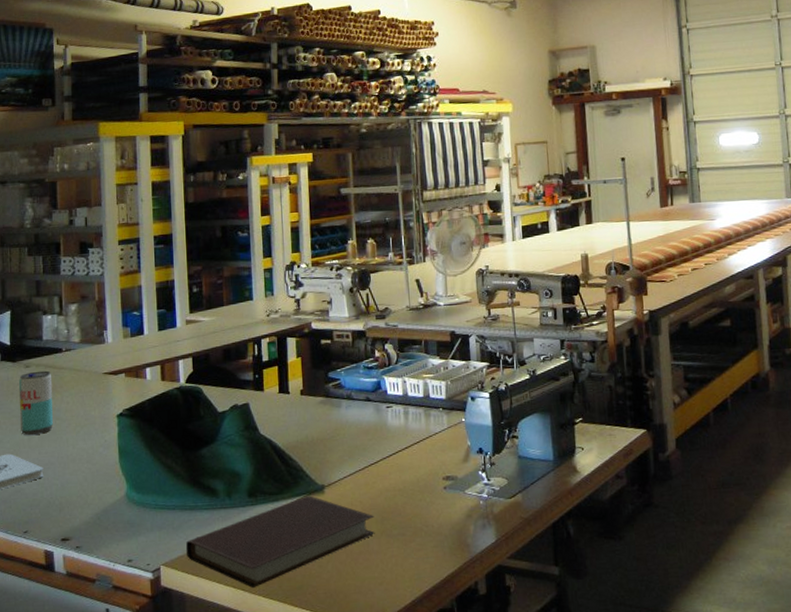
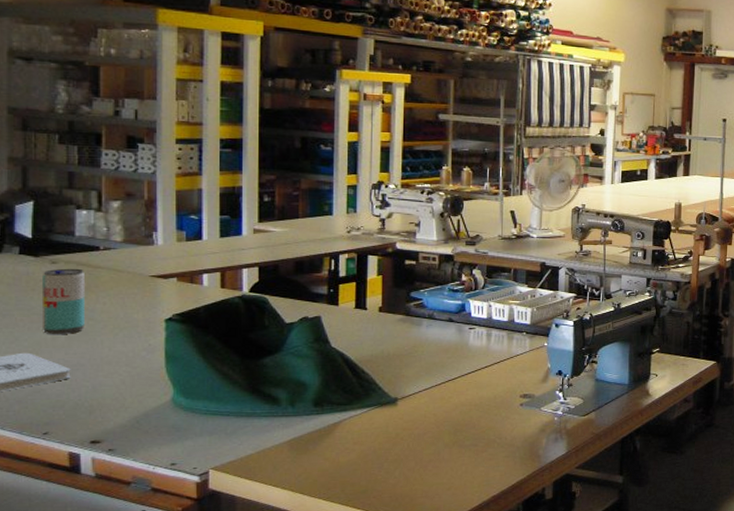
notebook: present [185,495,375,589] -> none [239,407,447,492]

